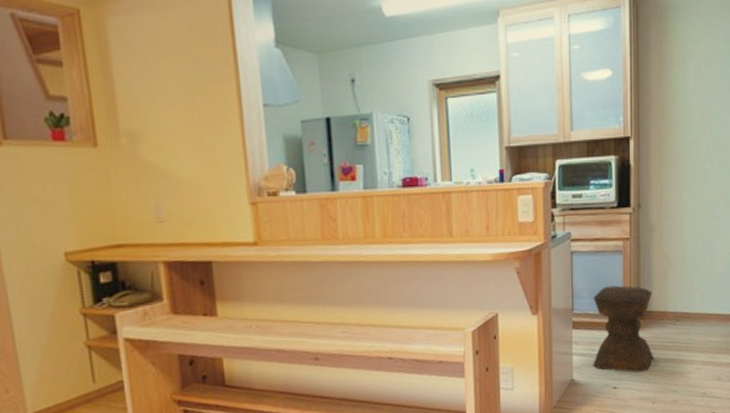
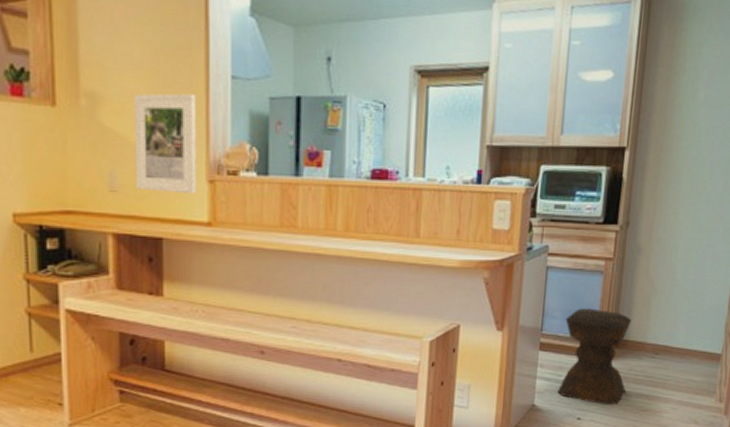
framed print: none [172,124,240,218] -> present [134,93,197,195]

